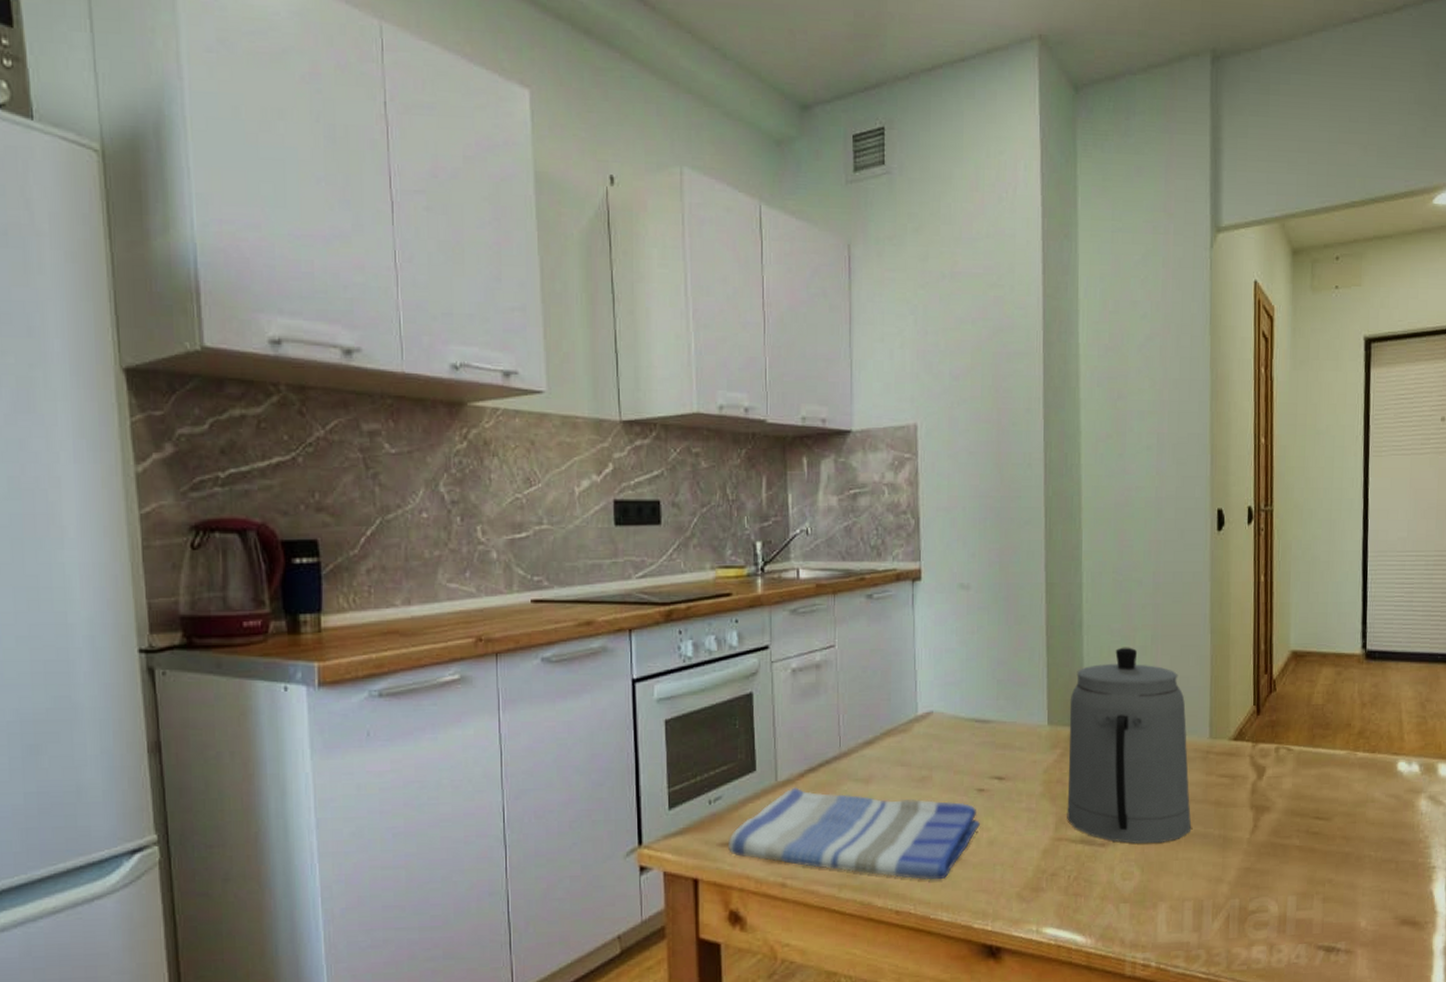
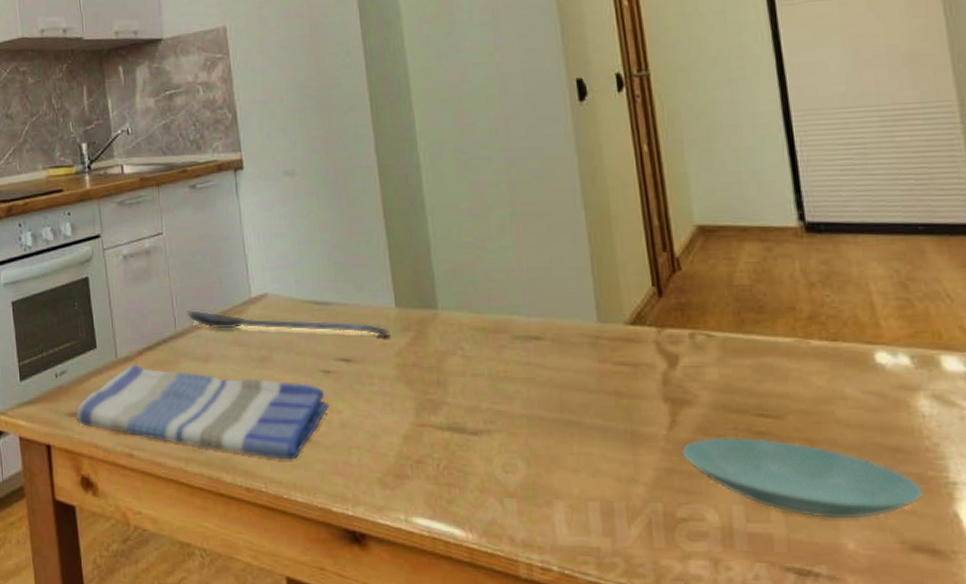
spoon: none [852,728,1040,755] -> present [186,309,390,338]
teapot: present [1067,647,1192,844] -> none [418,226,587,434]
saucer: none [1257,837,1414,903] -> present [680,437,923,519]

